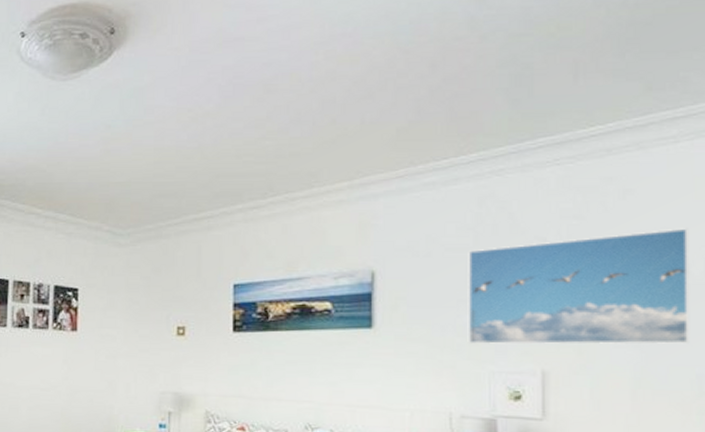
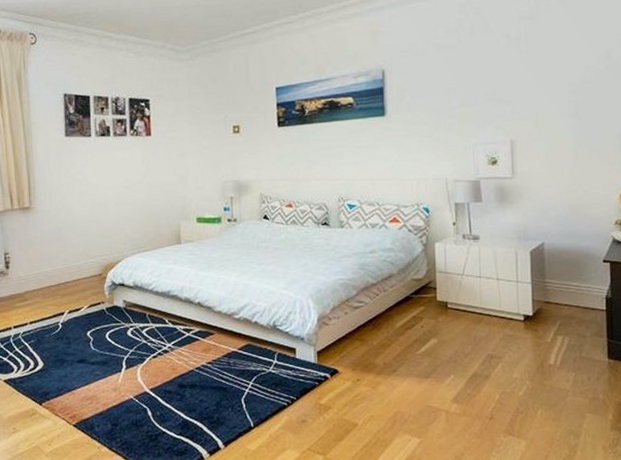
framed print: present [467,228,690,345] -> none [453,22,612,123]

